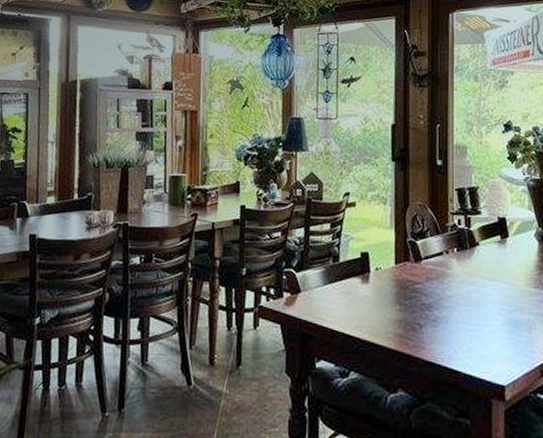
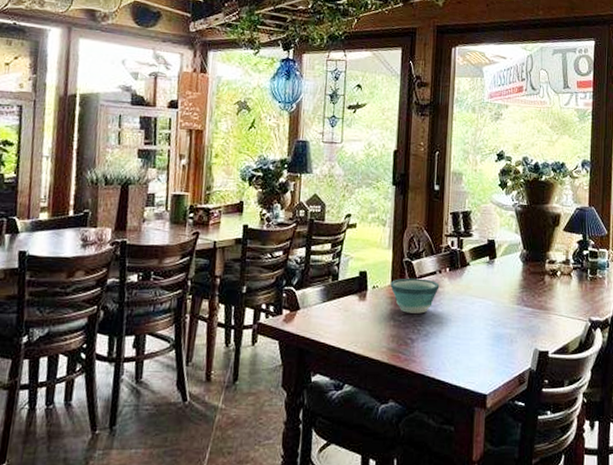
bowl: none [394,259,447,297] -> present [390,278,440,314]

